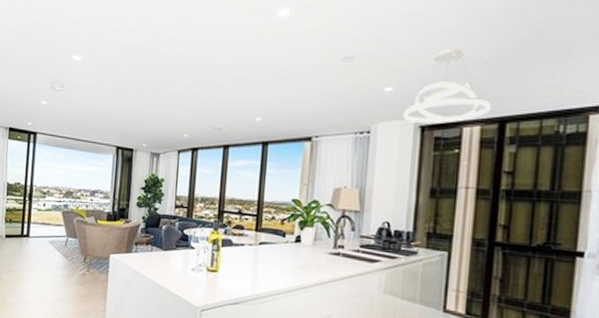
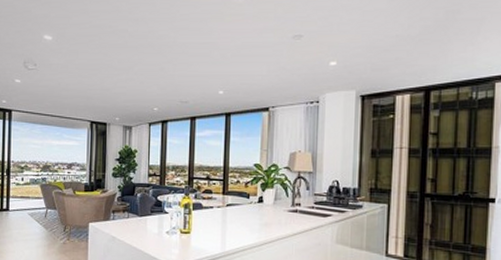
pendant light: present [402,47,492,124] -> none [346,26,419,93]

